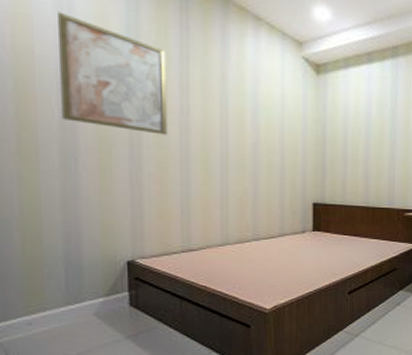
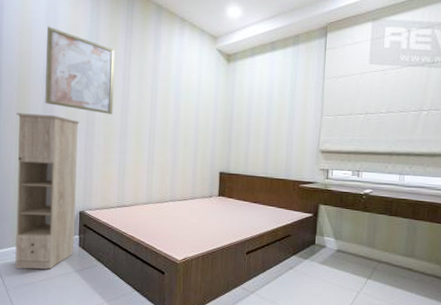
storage cabinet: none [15,131,122,344] -> present [15,113,80,269]

